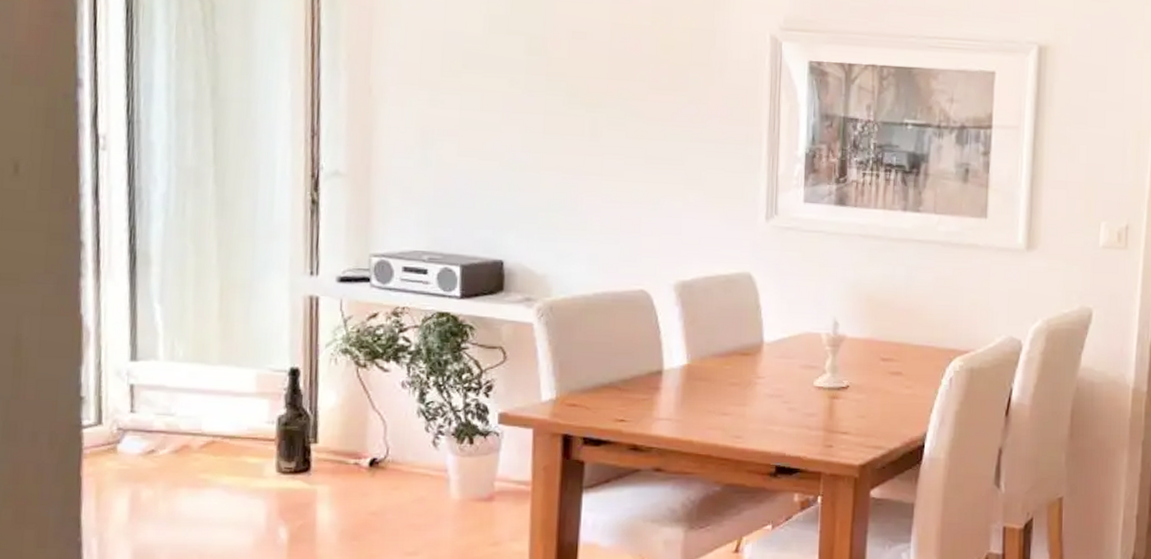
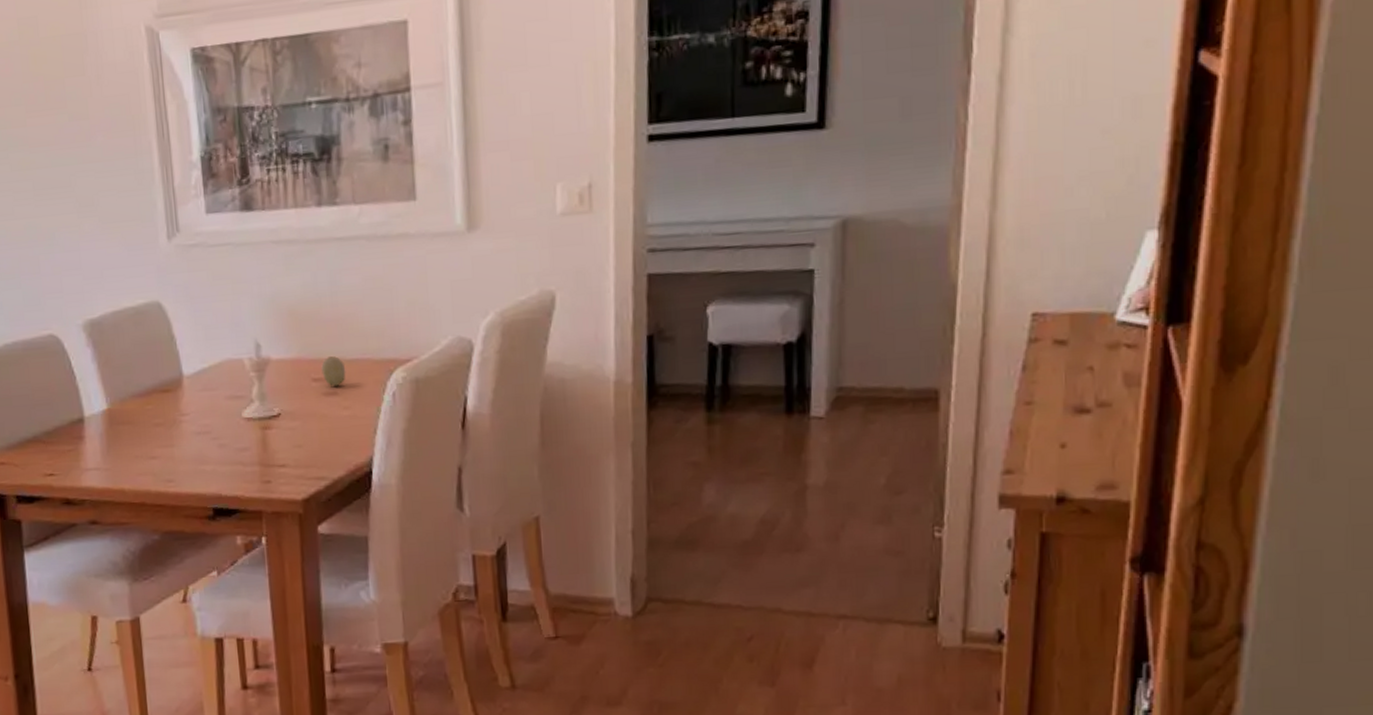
fruit: none [890,341,912,367] -> present [321,356,346,386]

